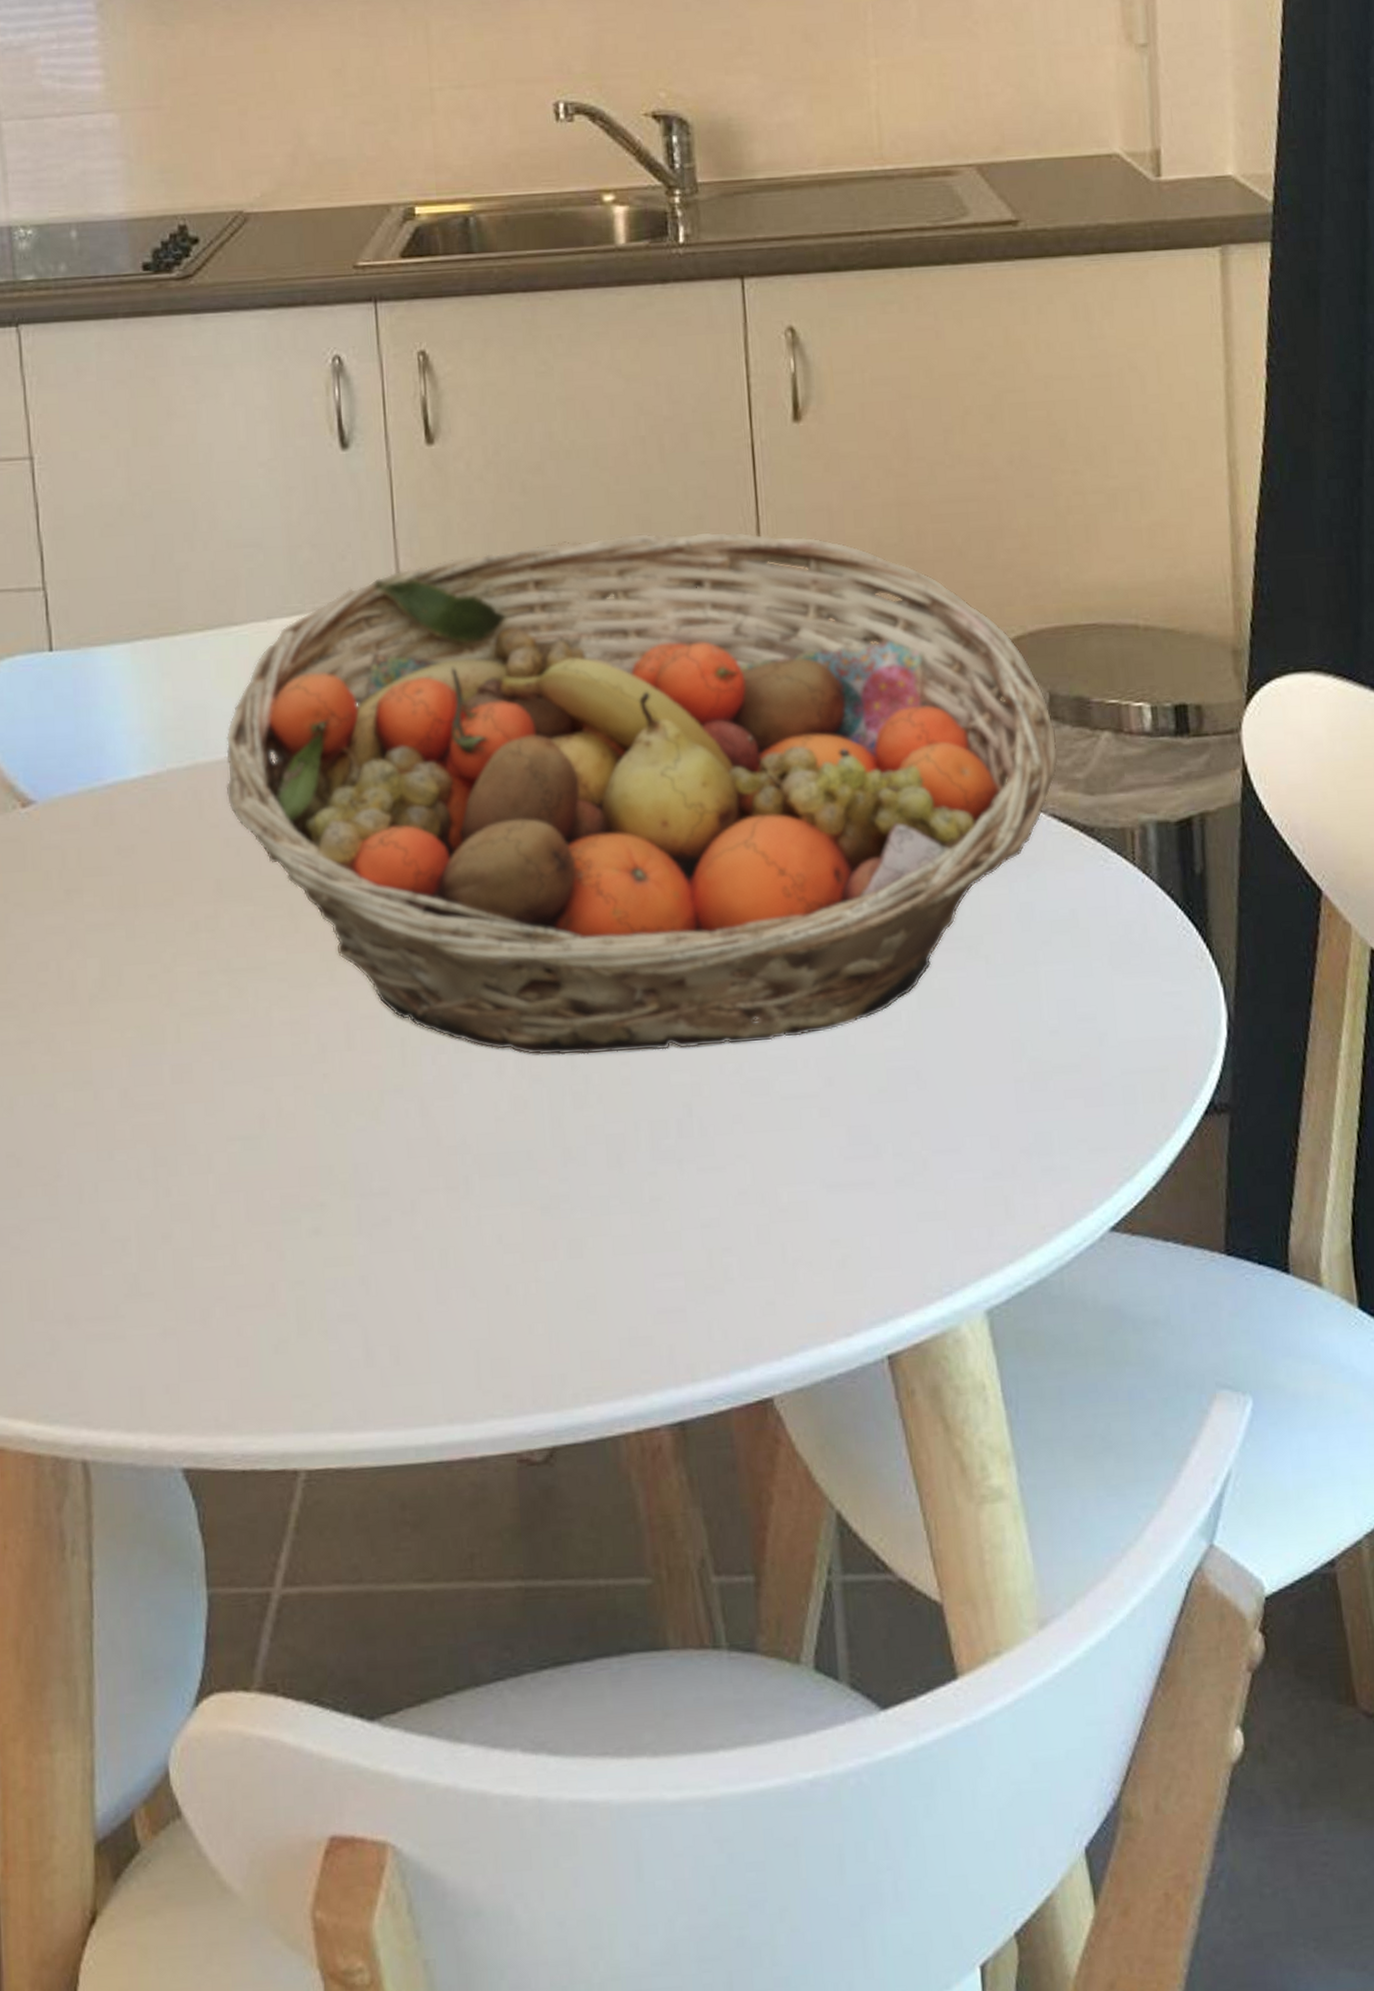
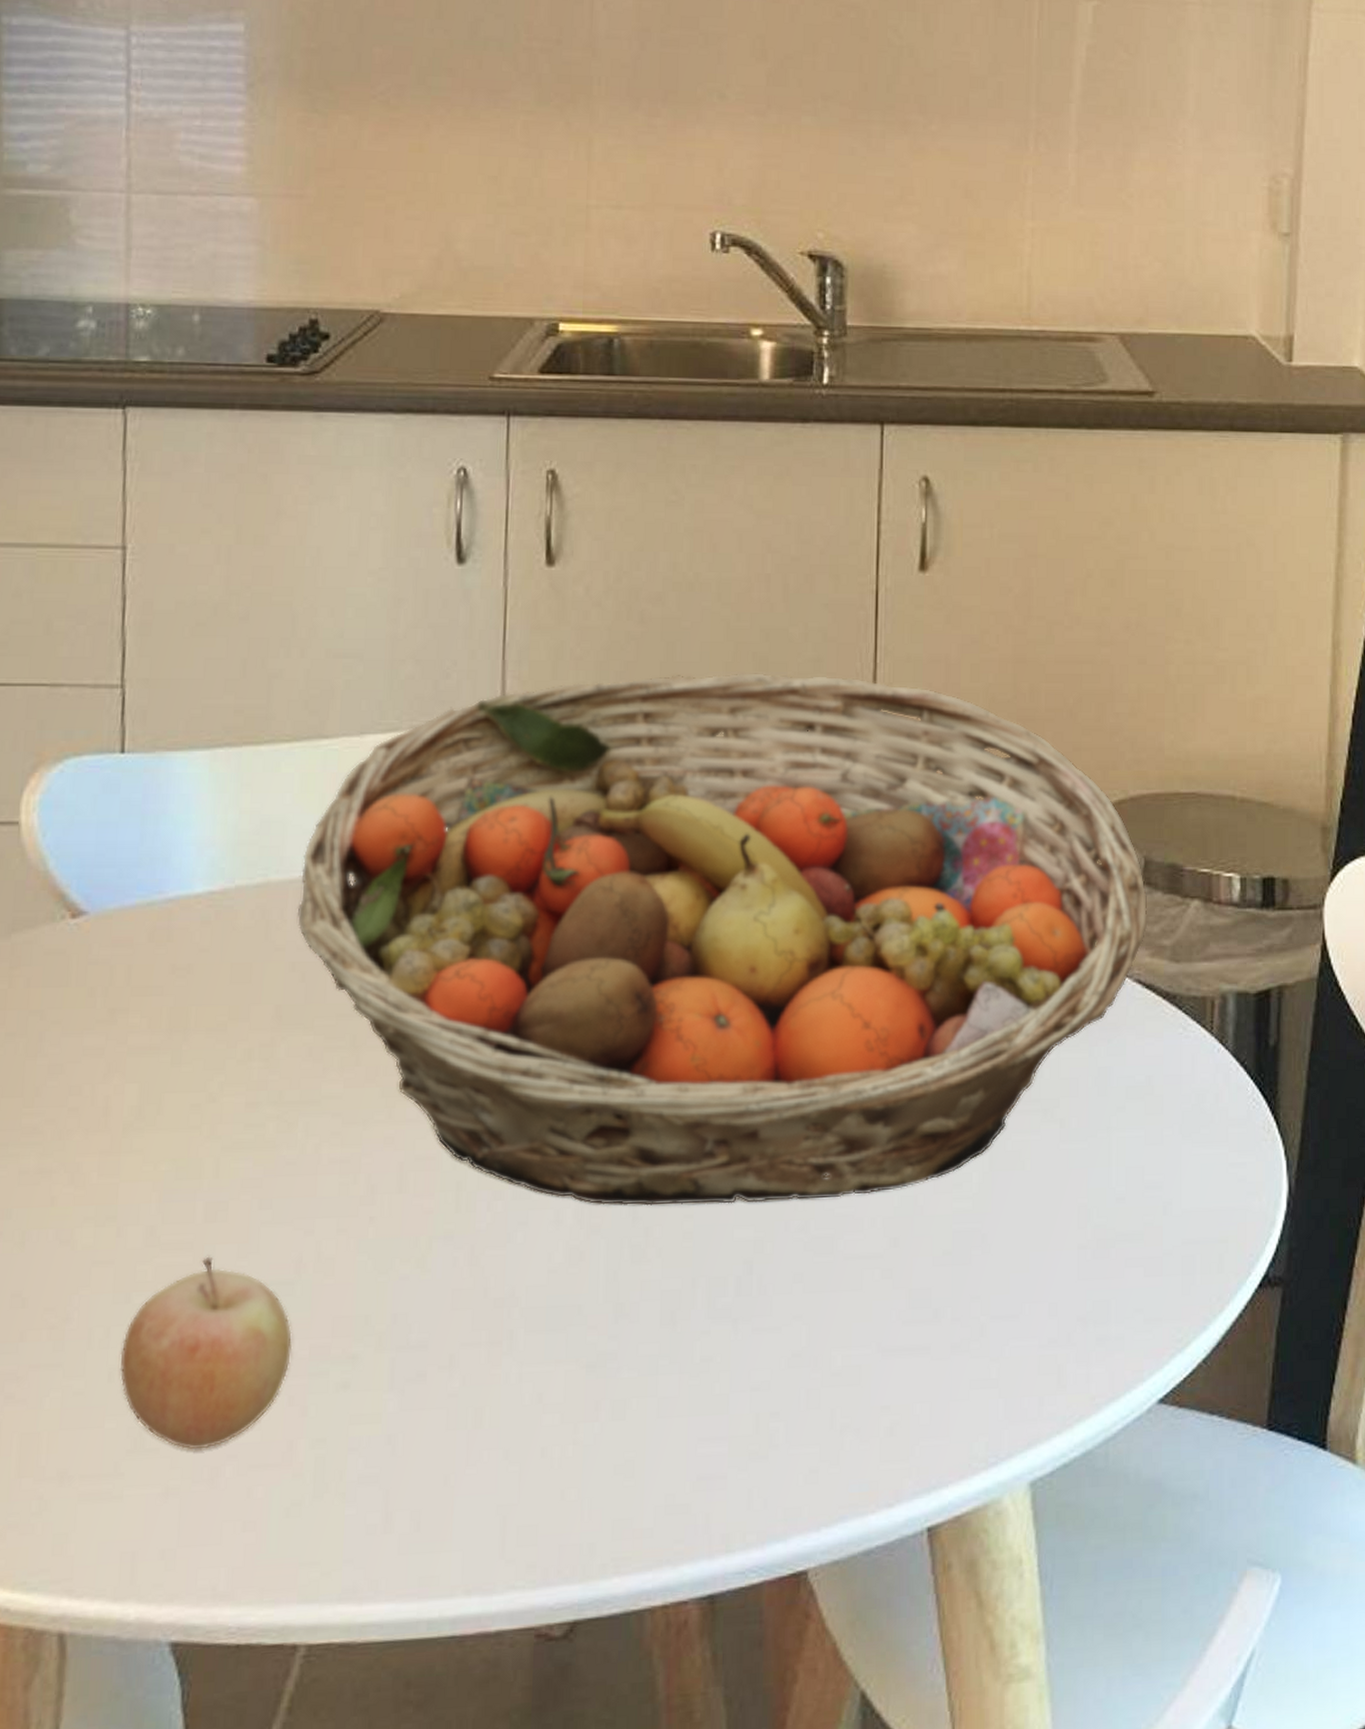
fruit: none [109,1115,264,1293] -> present [119,1256,292,1450]

